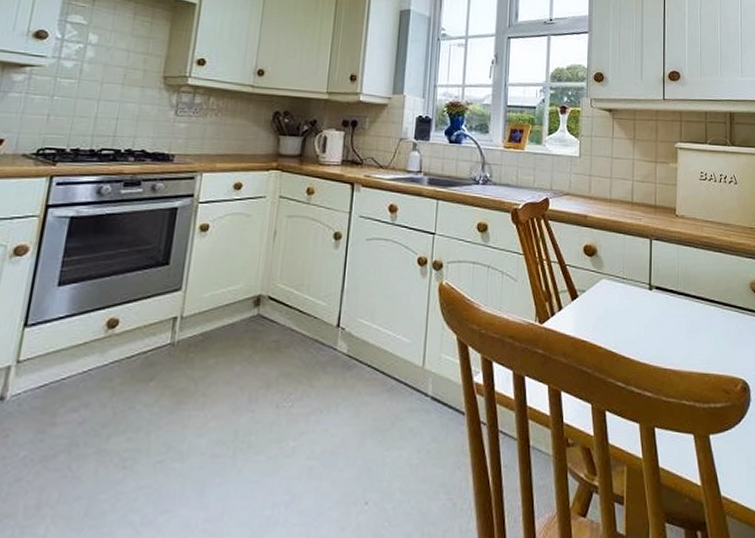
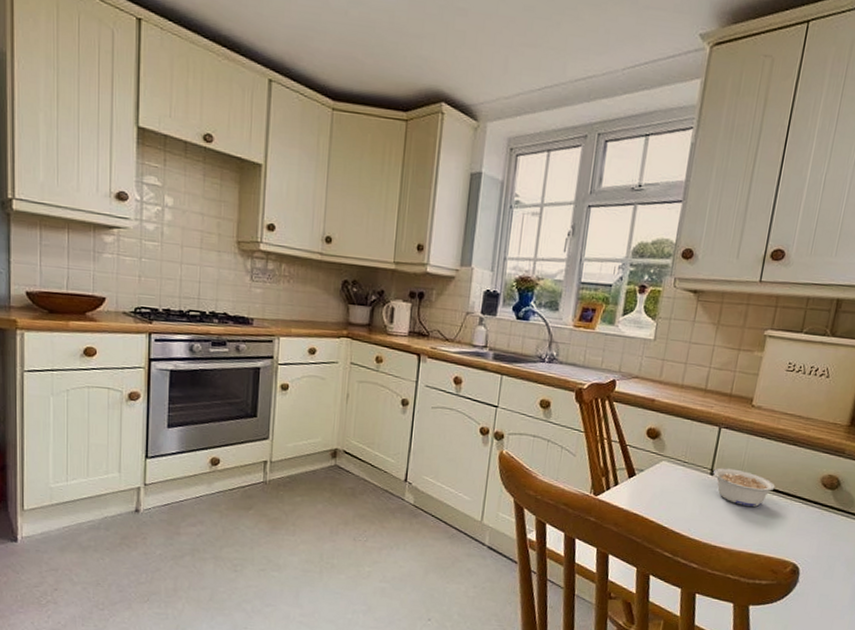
legume: none [652,281,711,320] -> present [713,468,775,507]

